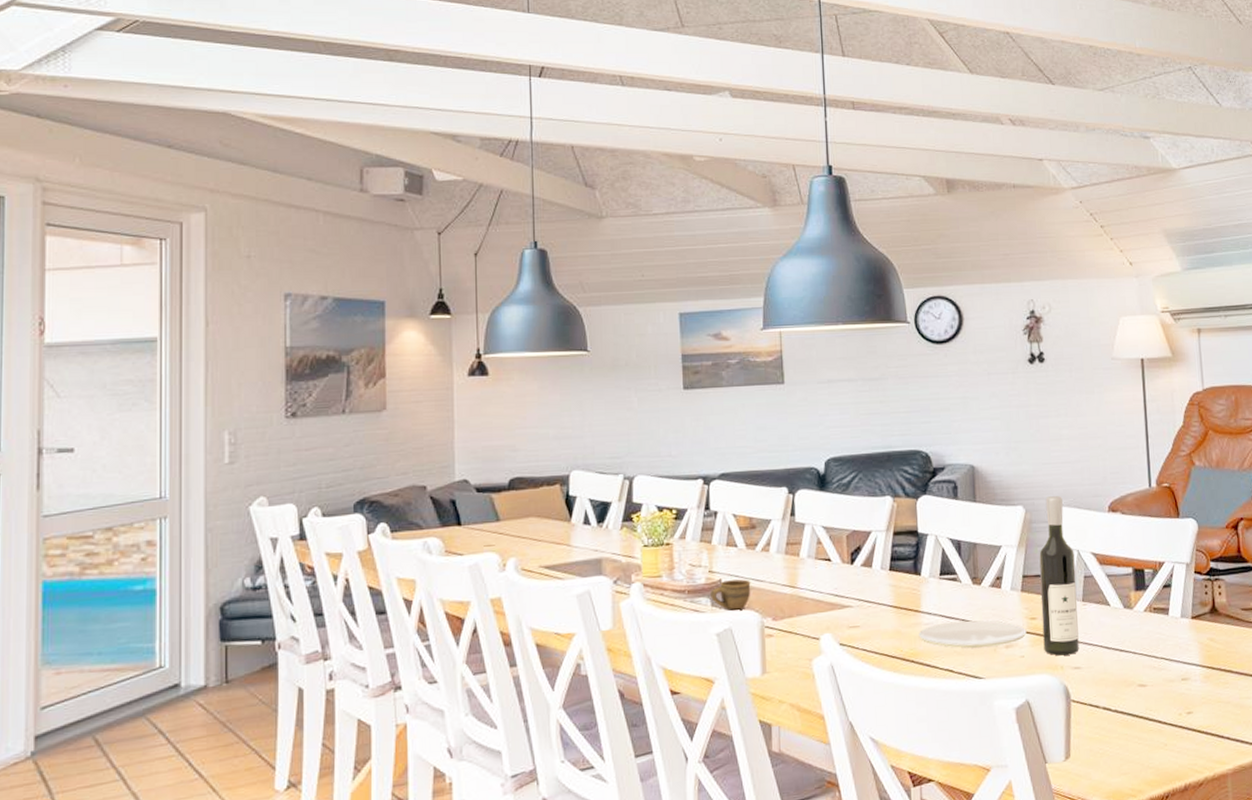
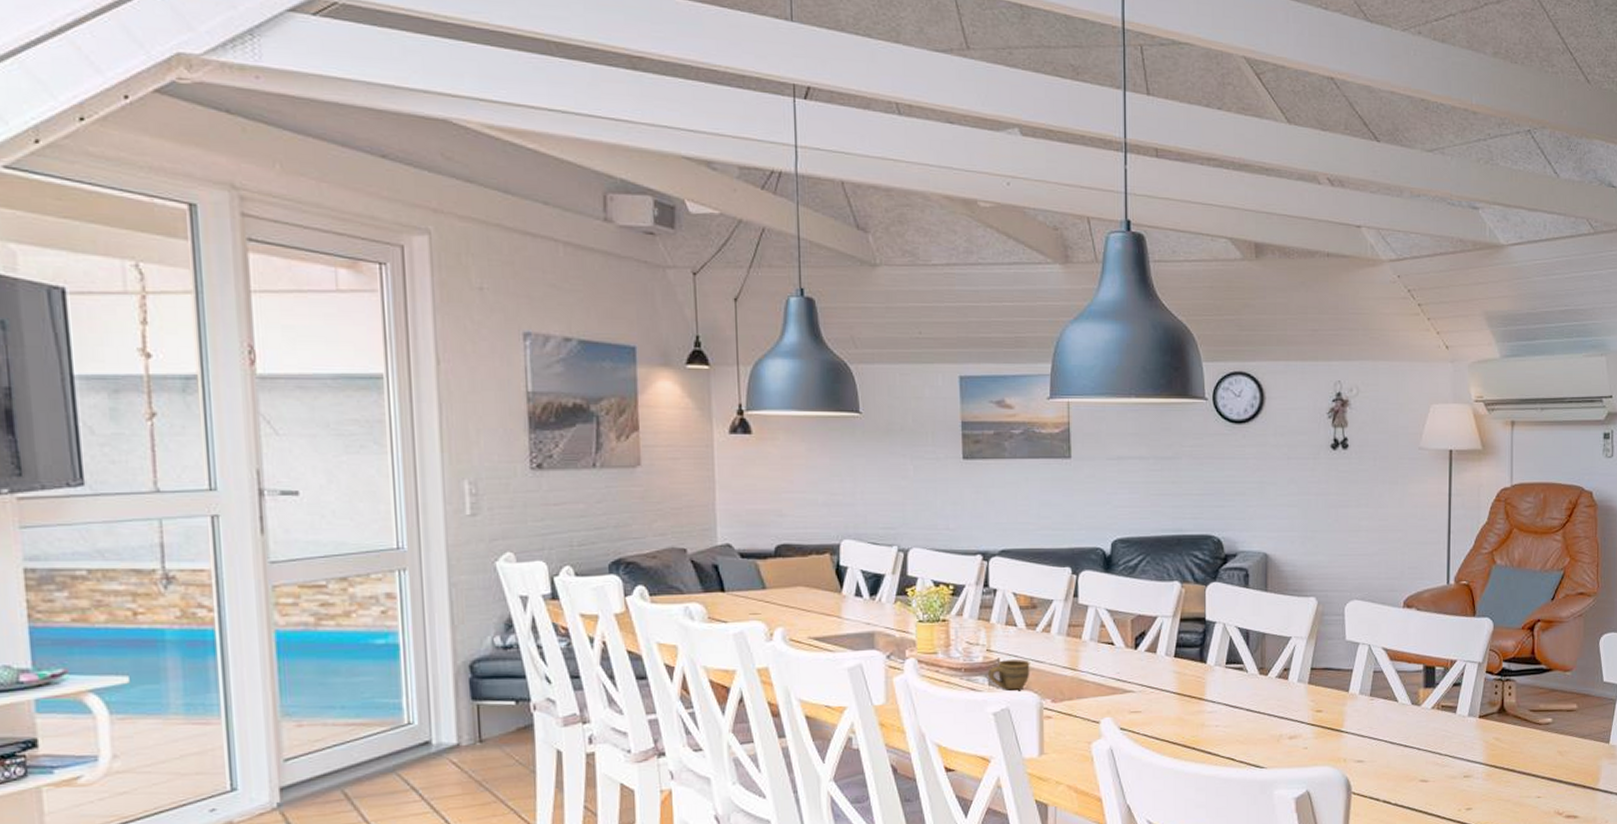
plate: present [918,620,1027,649] -> none [1201,710,1311,738]
bottle: present [1039,495,1079,656] -> none [1328,588,1365,749]

